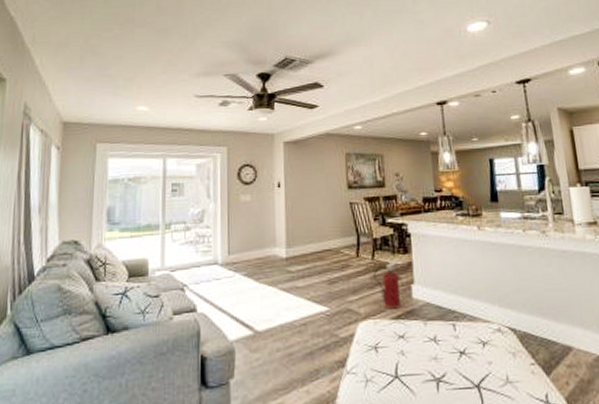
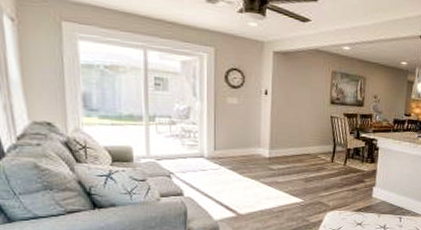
fire extinguisher: present [373,261,401,309] -> none [343,168,365,204]

